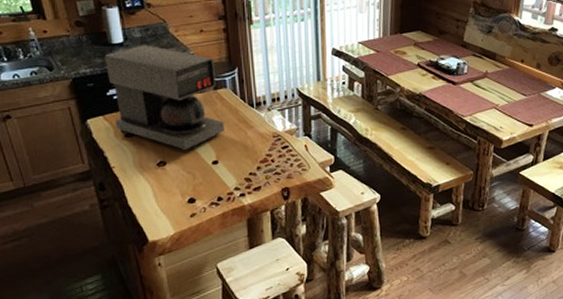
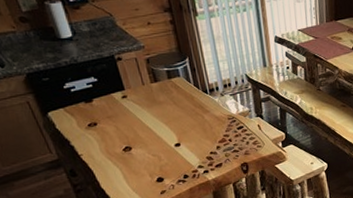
coffee maker: present [105,45,224,151] -> none [55,38,183,136]

